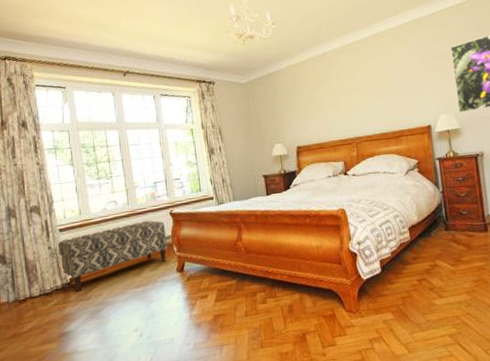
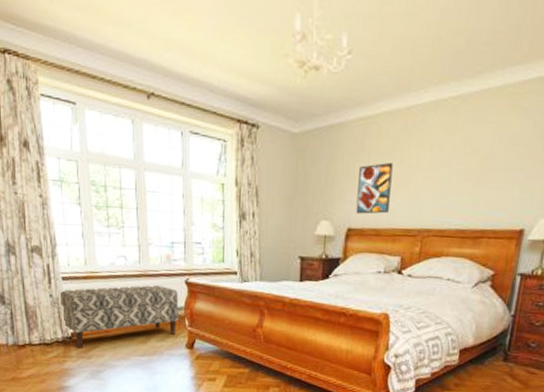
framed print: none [297,93,326,135] -> present [356,162,393,214]

